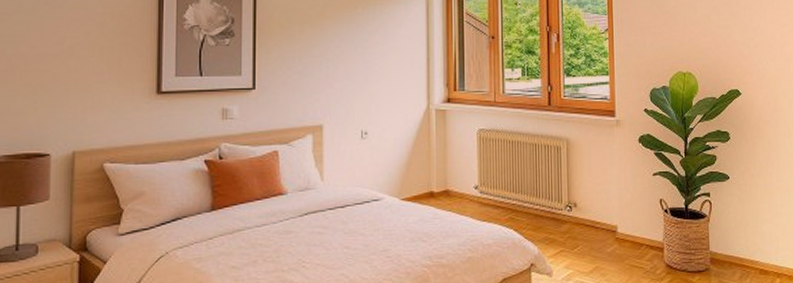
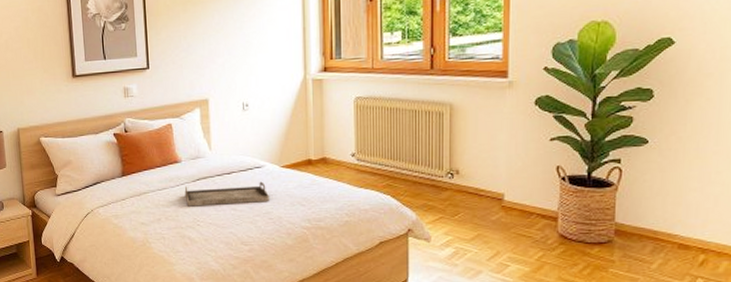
serving tray: none [289,216,388,246] -> present [184,181,270,207]

